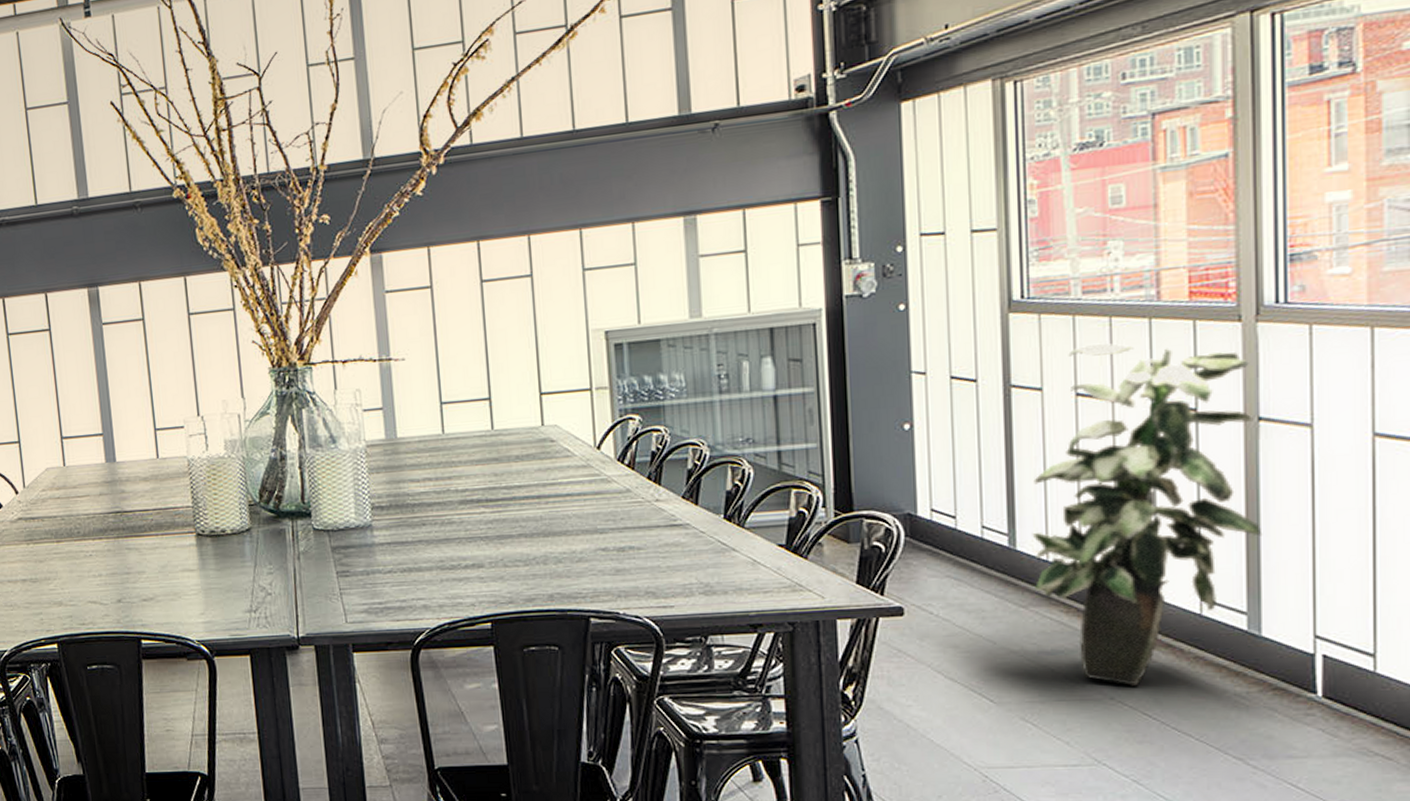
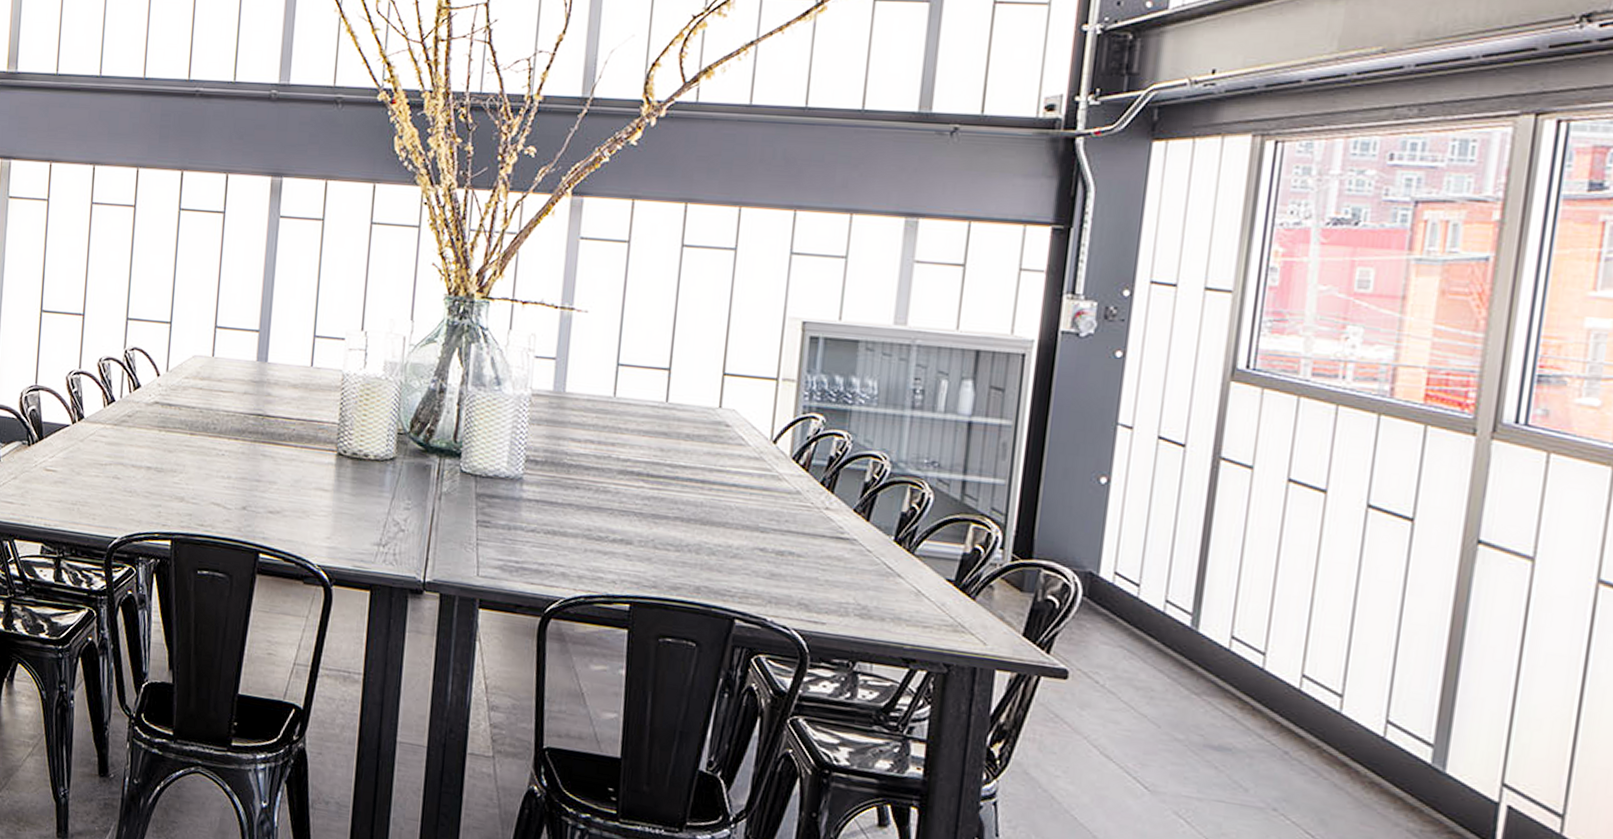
indoor plant: present [1032,343,1263,686] -> none [1211,429,1477,801]

